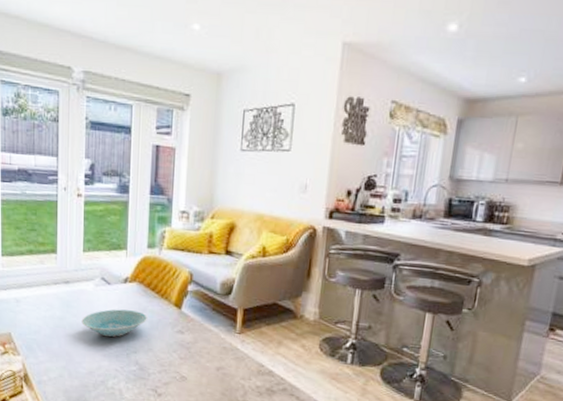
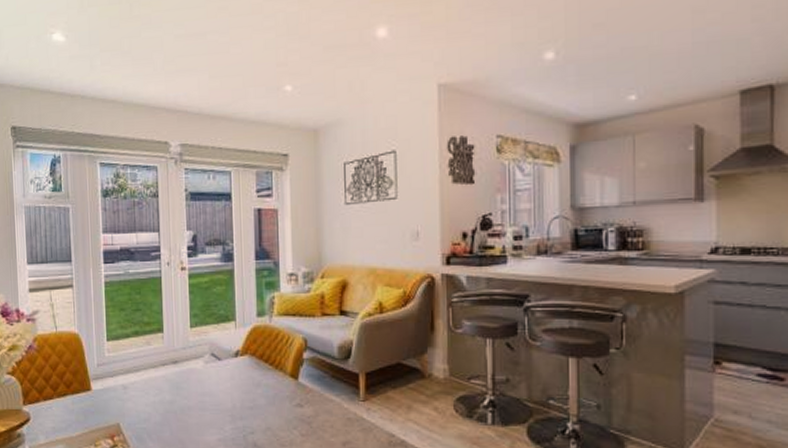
bowl: present [81,309,147,337] -> none [193,386,262,418]

